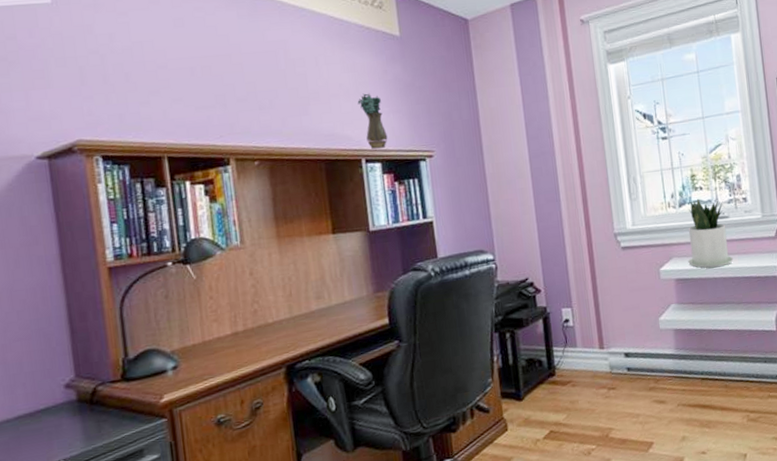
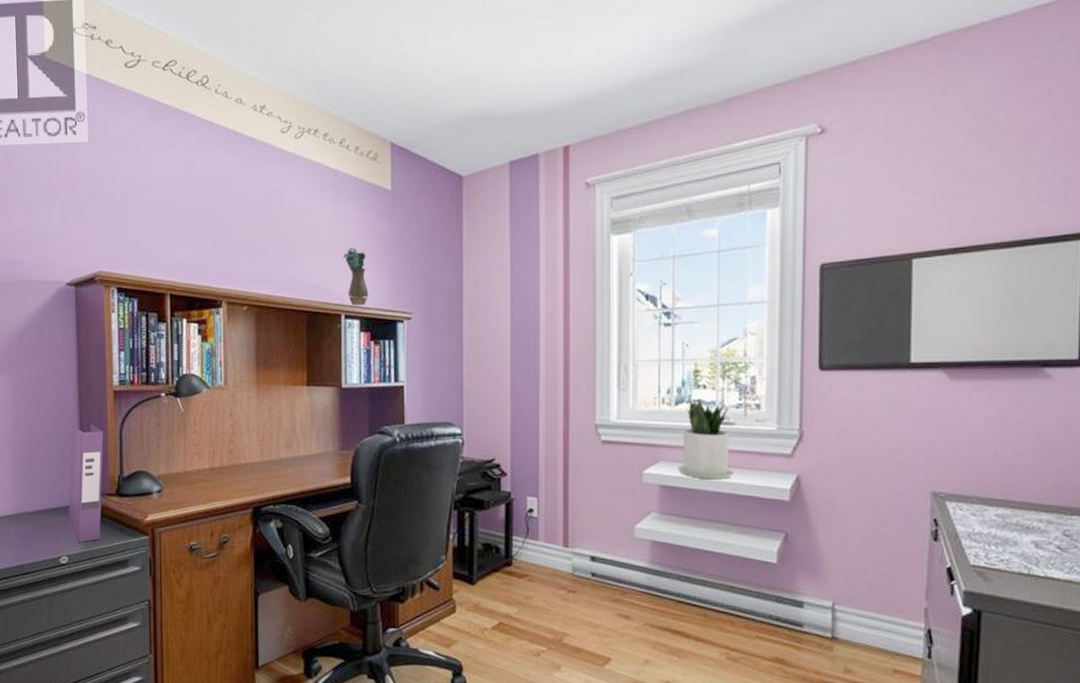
binder: none [57,308,107,443] -> present [68,424,104,543]

